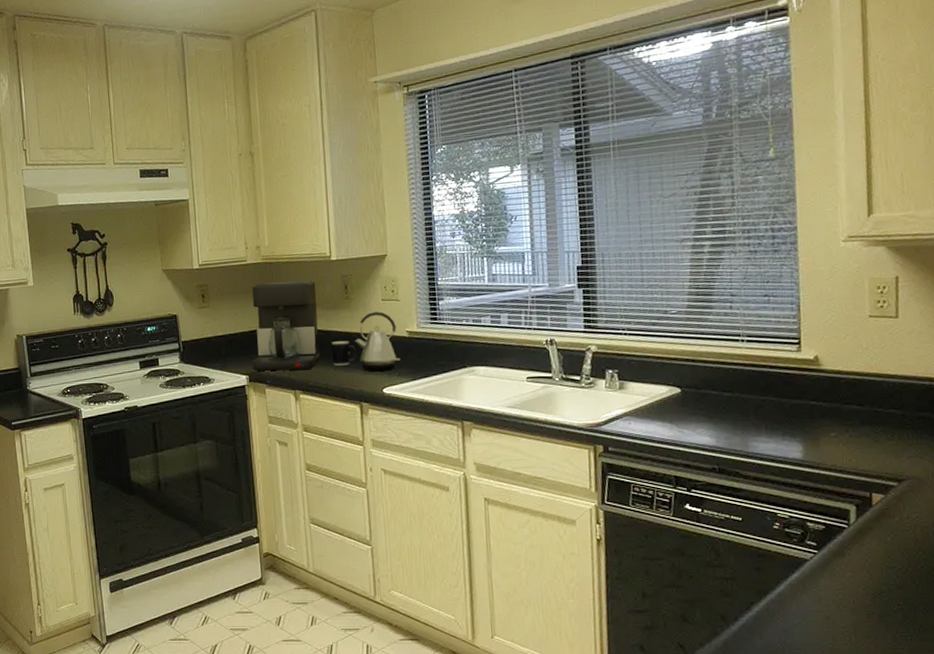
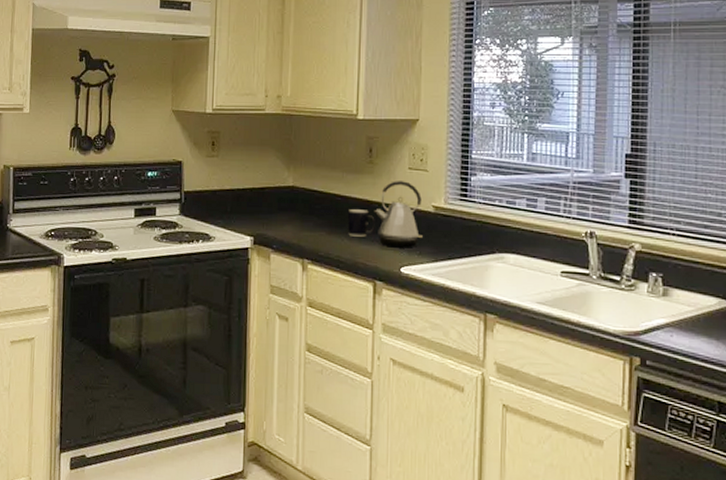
coffee maker: present [252,280,320,371] -> none [259,136,338,238]

